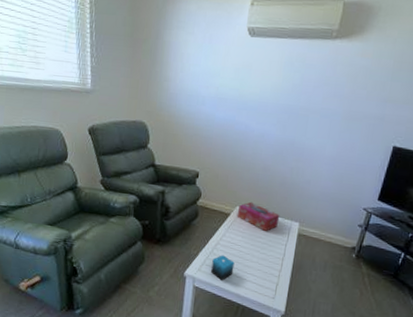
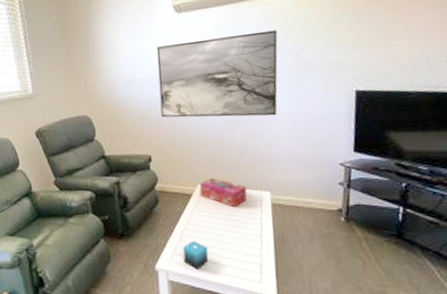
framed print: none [216,66,339,156] -> present [156,30,278,118]

